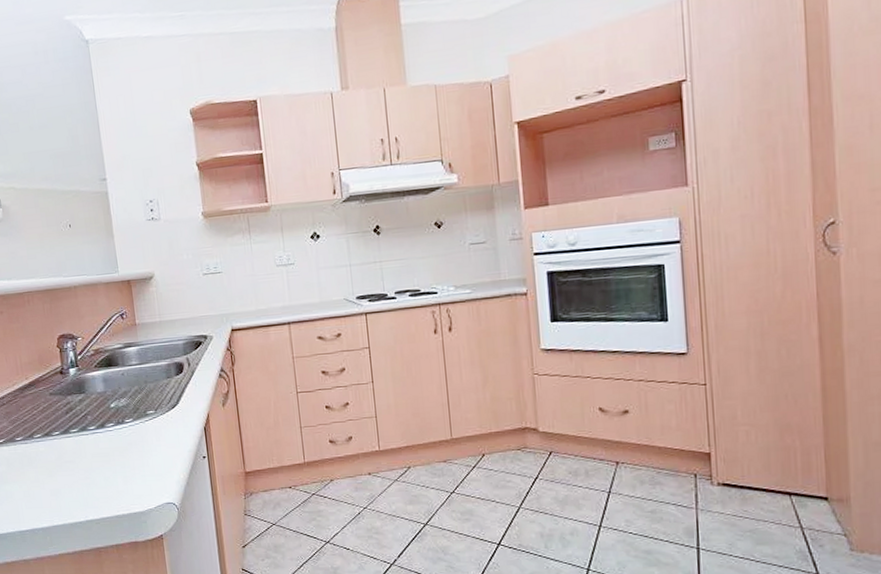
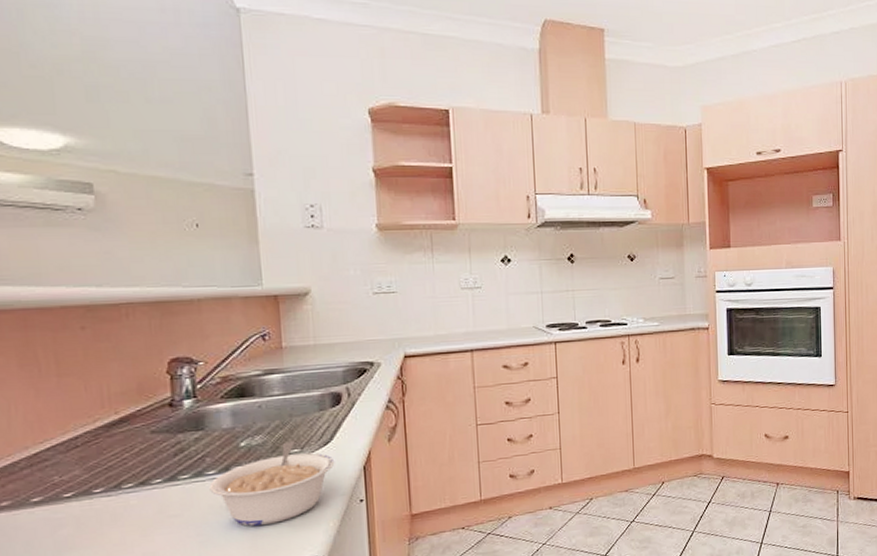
legume: none [91,404,182,473] -> present [209,441,335,526]

